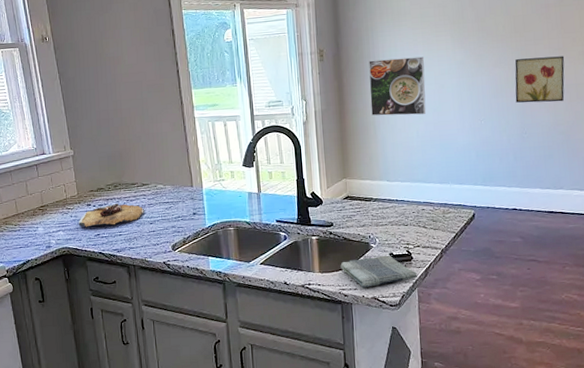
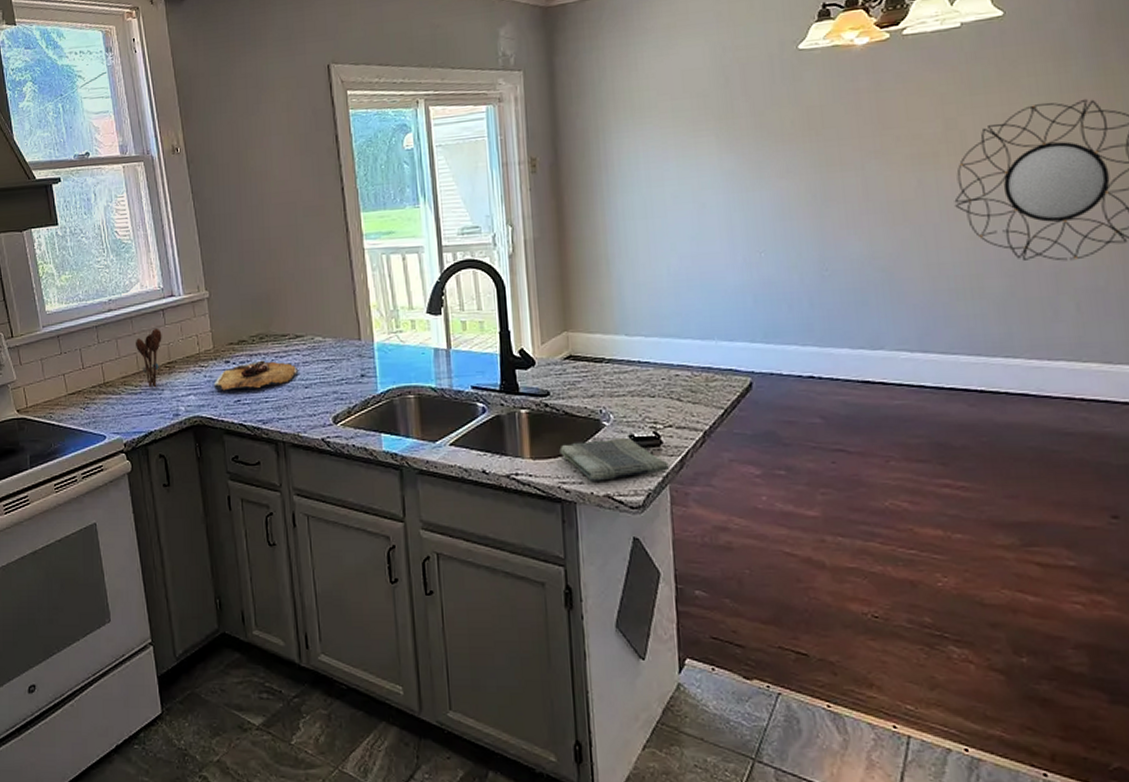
utensil holder: none [15,180,36,227] -> present [136,329,162,388]
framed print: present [369,56,426,116] -> none [599,165,681,247]
wall art: present [515,56,565,103] -> none [809,161,885,228]

